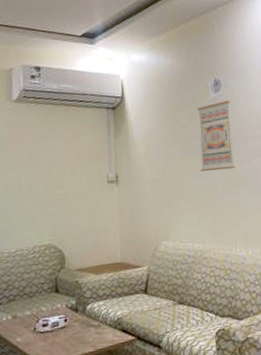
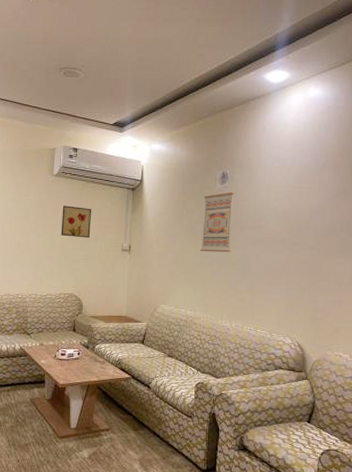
wall art: none [27,136,67,174] -> present [61,205,92,238]

